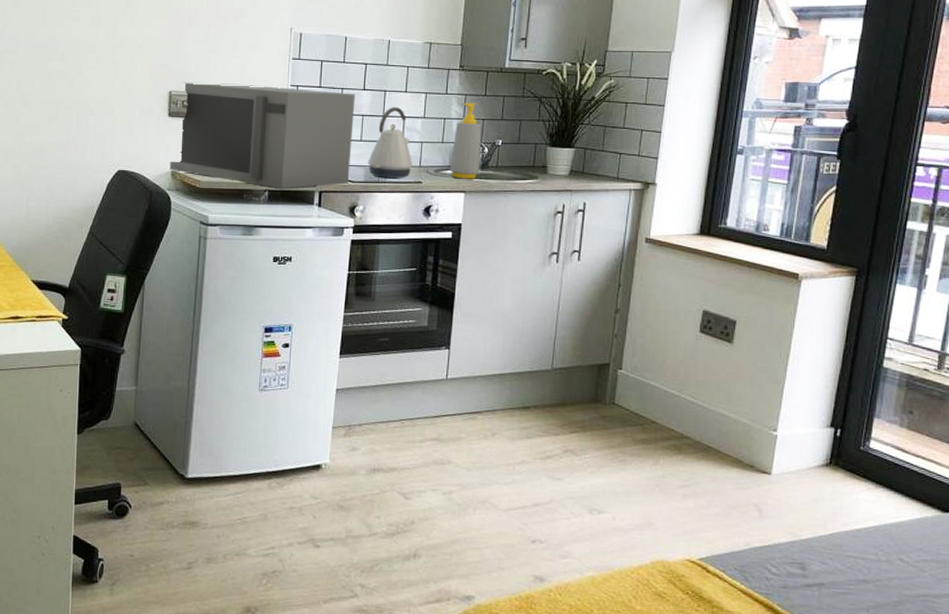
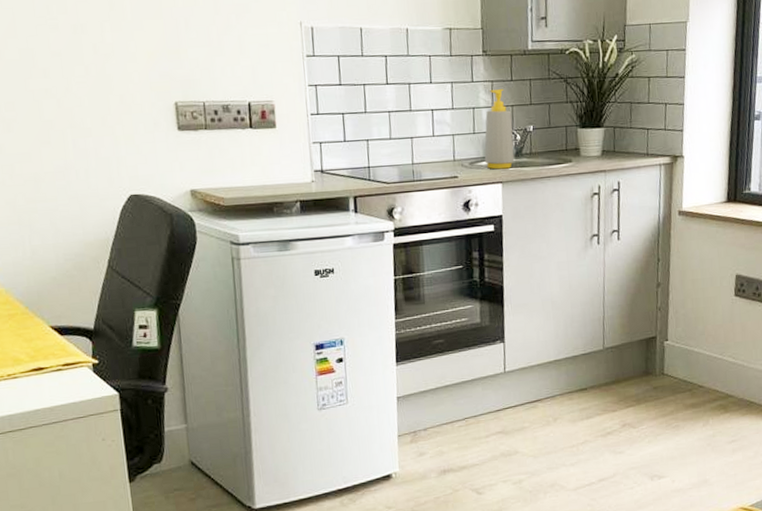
microwave: present [169,82,356,190] -> none [187,87,383,199]
kettle: present [368,107,412,179] -> none [400,100,446,176]

